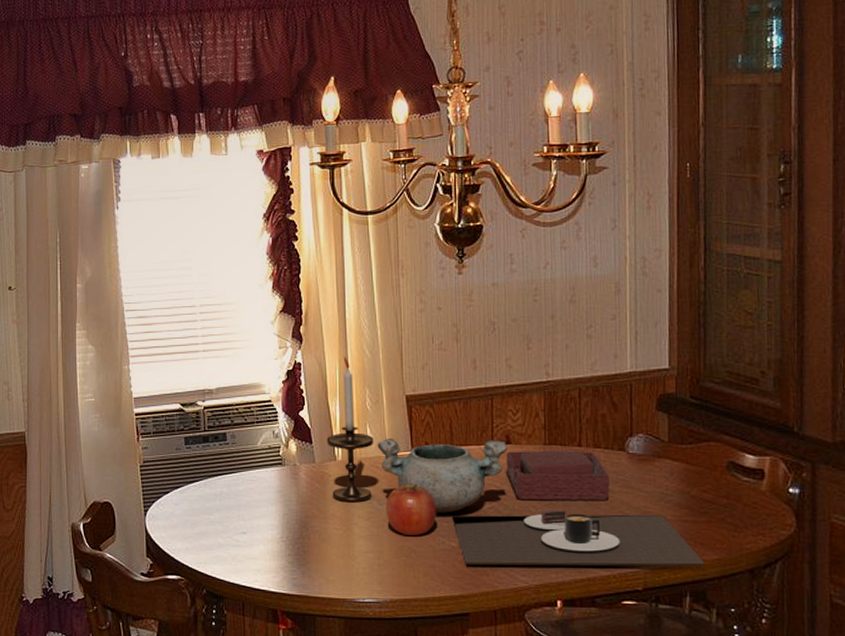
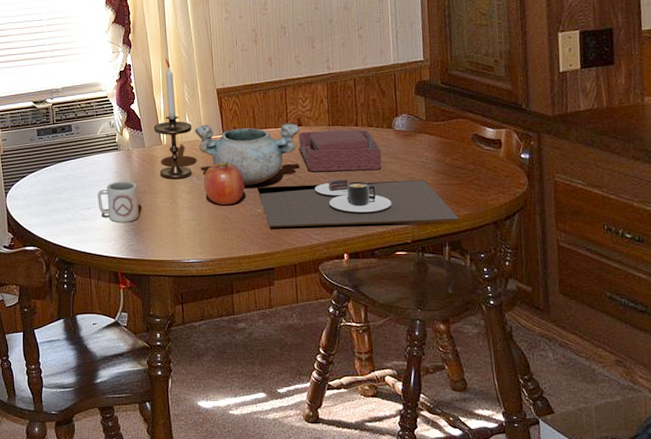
cup: none [255,502,305,551] -> present [97,181,139,222]

